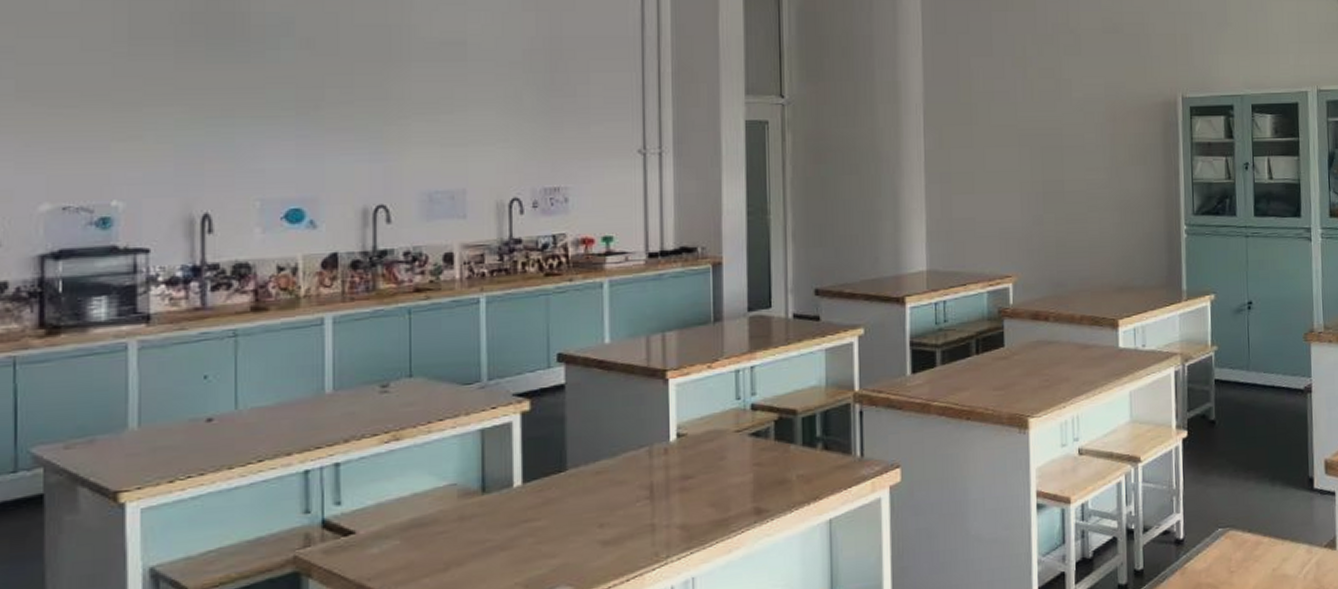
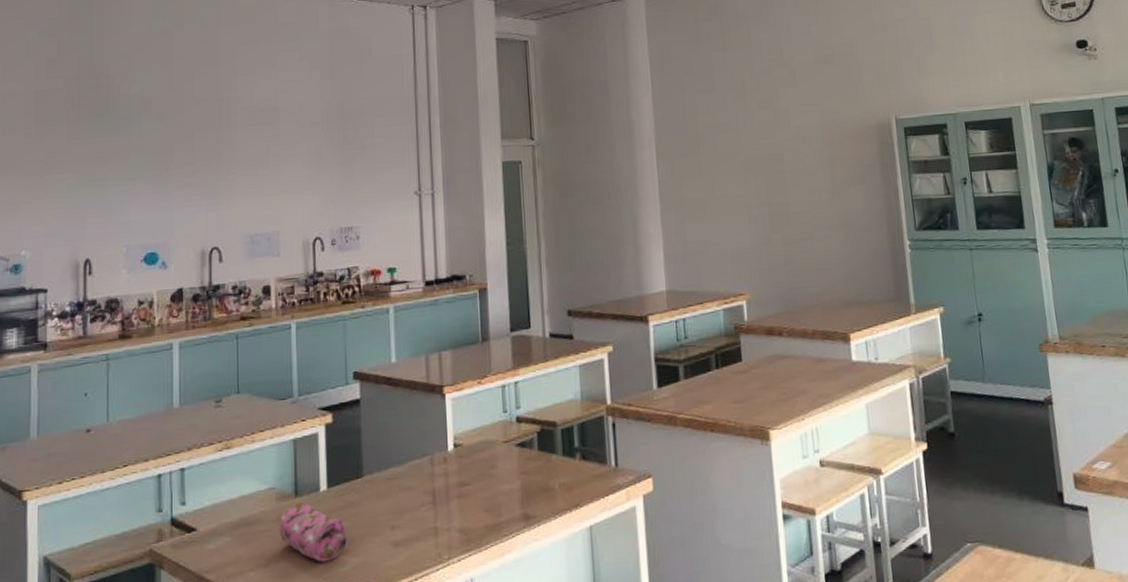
pencil case: none [461,500,545,565] -> present [279,503,347,562]

